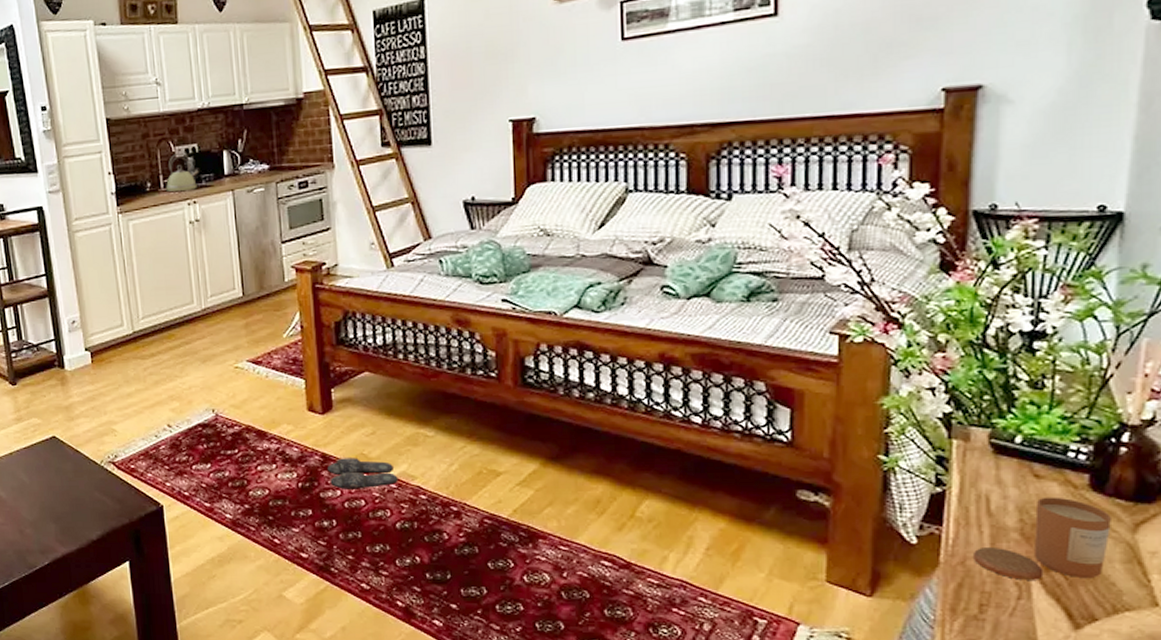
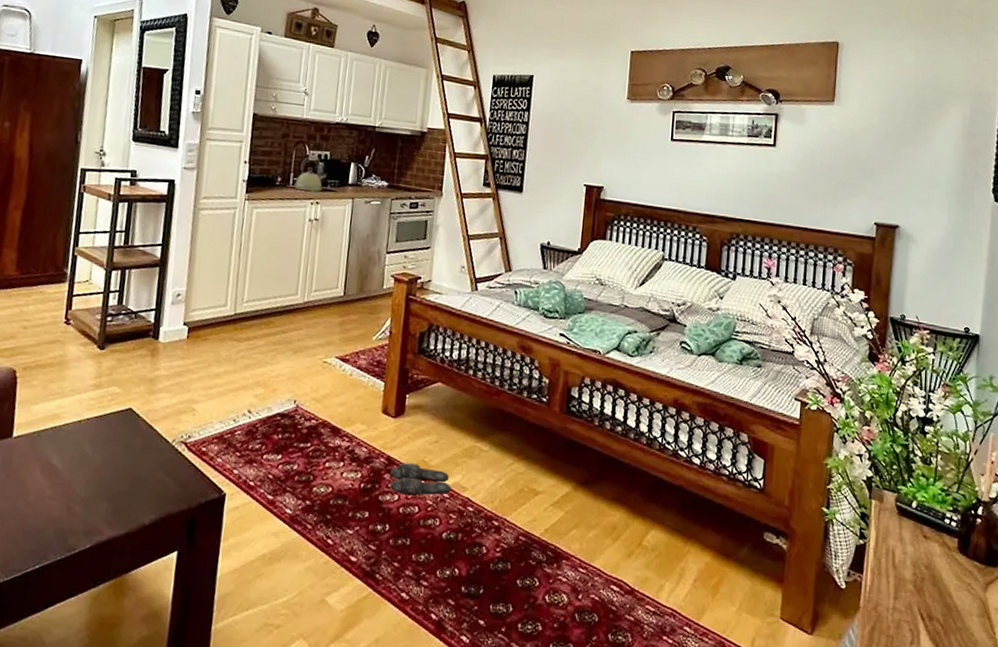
candle: present [974,497,1111,580] -> none [883,555,971,629]

